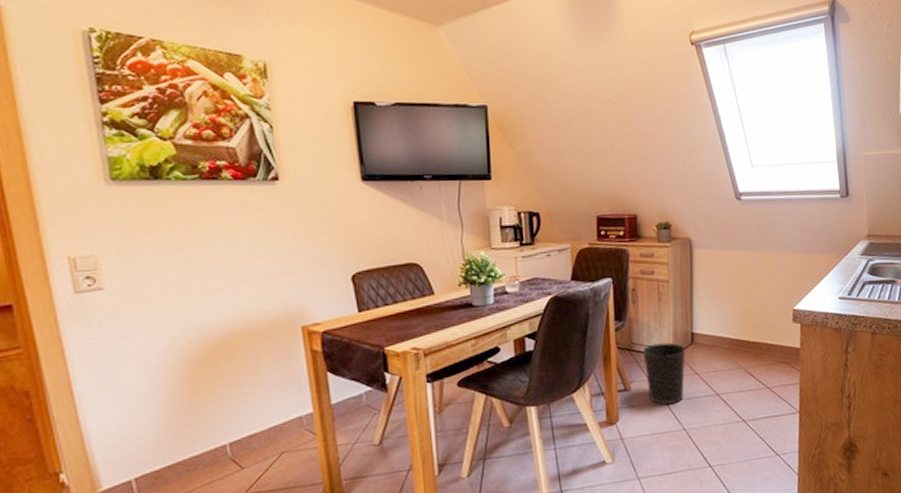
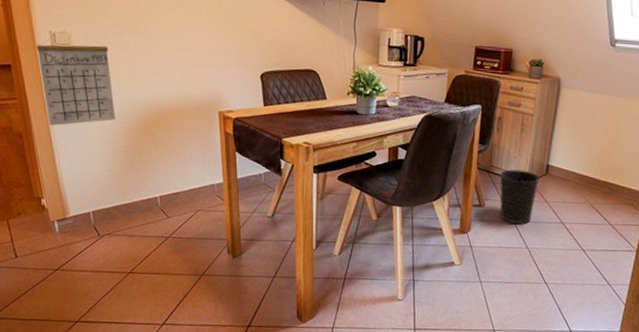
calendar: none [48,253,164,376] -> present [36,30,115,126]

